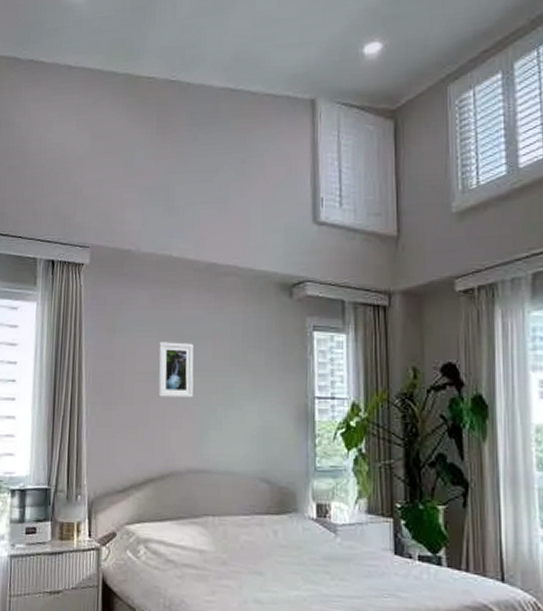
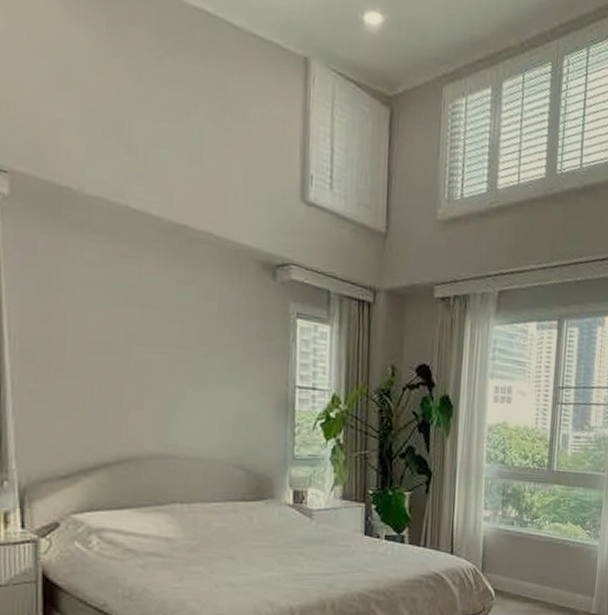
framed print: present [157,342,194,398] -> none [111,308,159,377]

